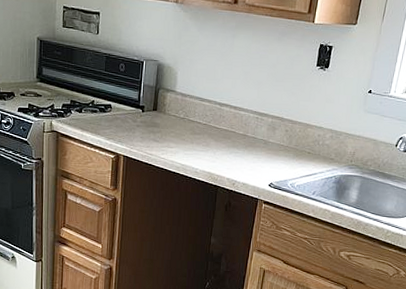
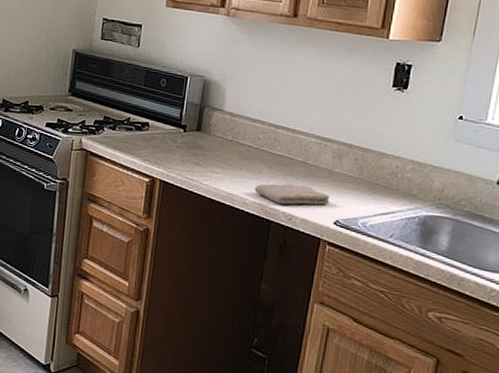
washcloth: none [203,154,266,172] -> present [254,183,330,205]

